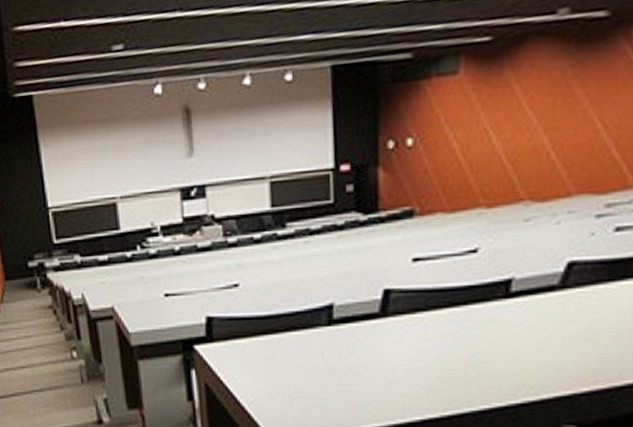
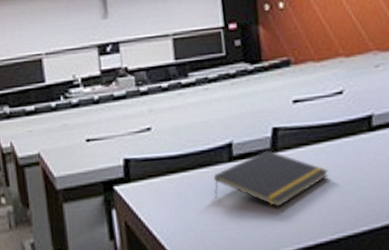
notepad: none [308,314,447,377] -> present [213,150,328,207]

